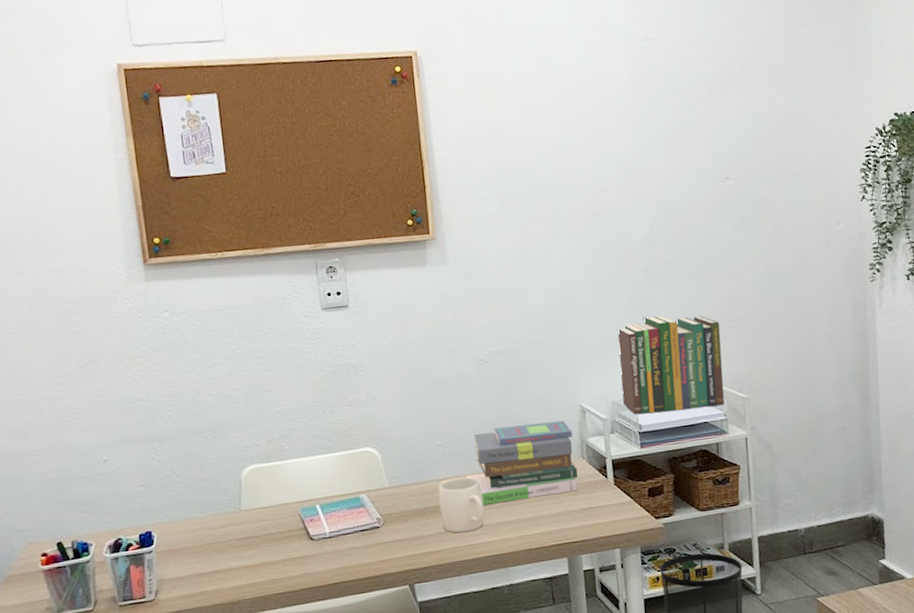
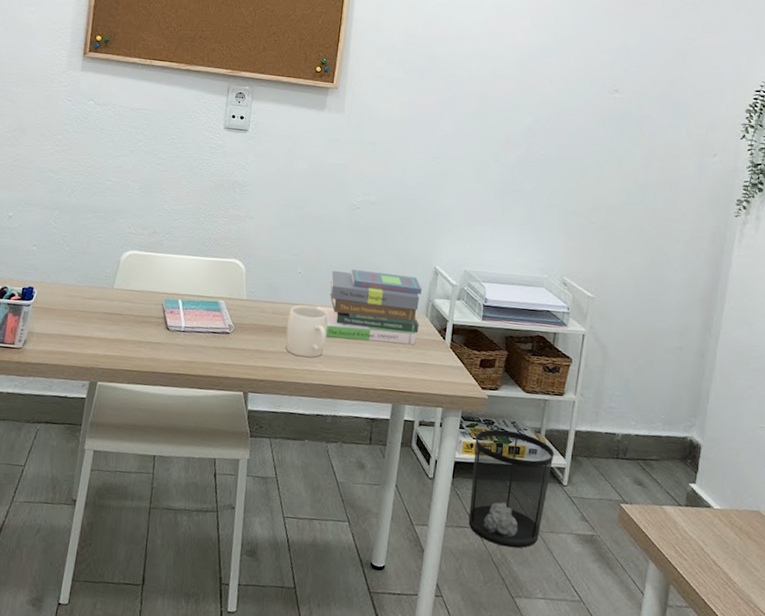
books: present [617,315,725,415] -> none [475,200,581,299]

